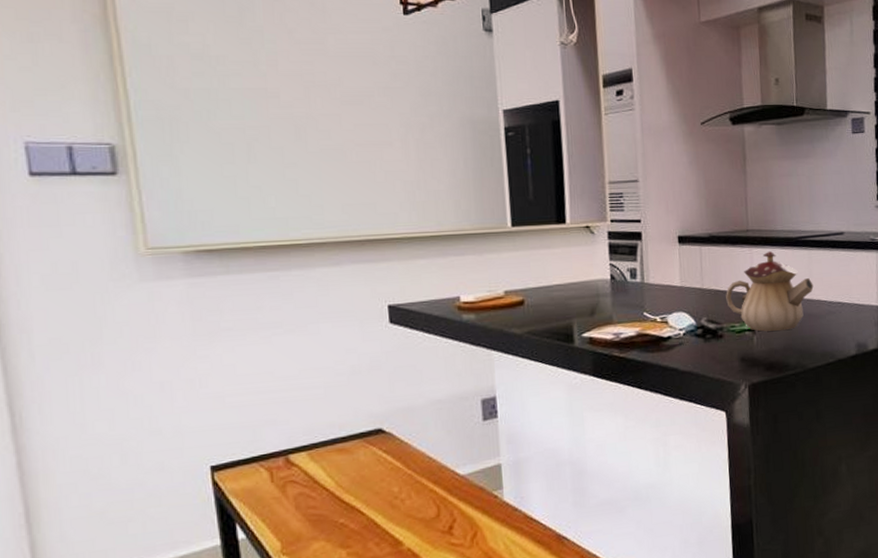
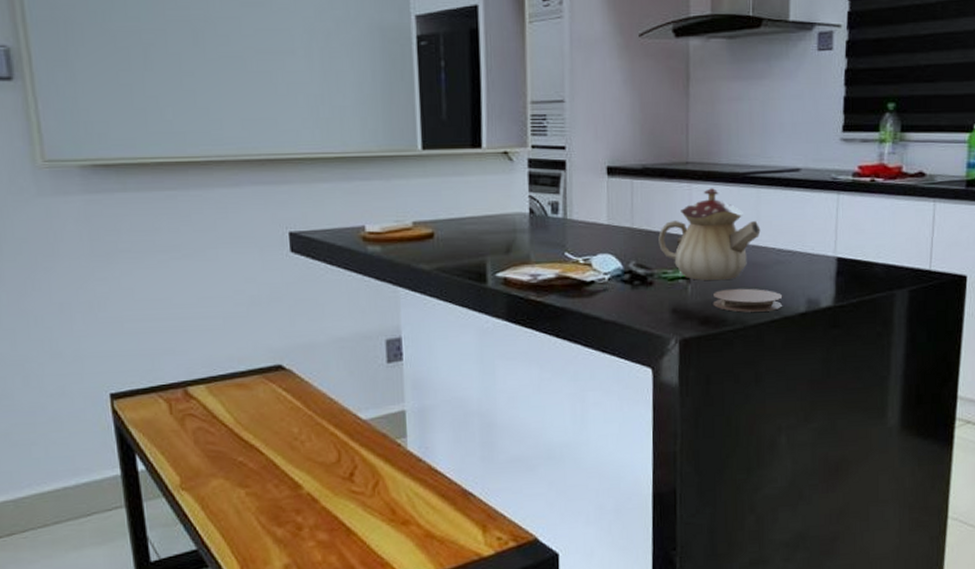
coaster: none [776,336,836,358] -> present [712,288,783,312]

